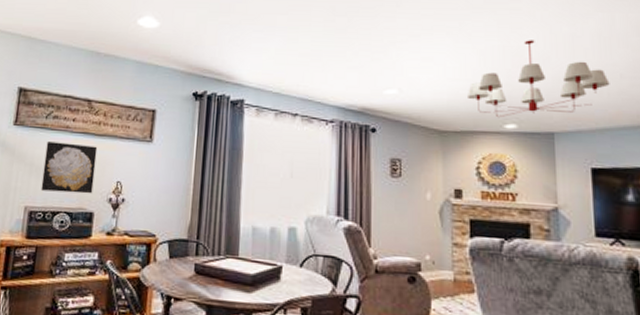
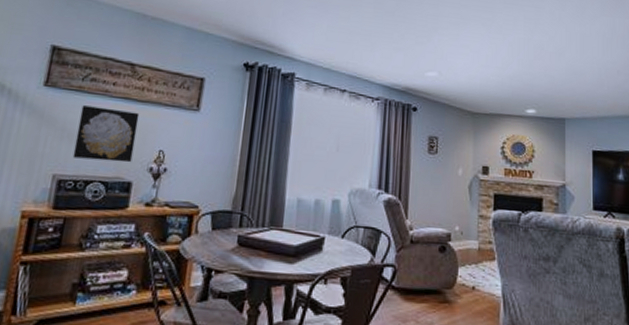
chandelier: present [468,40,610,118] -> none [497,35,609,103]

